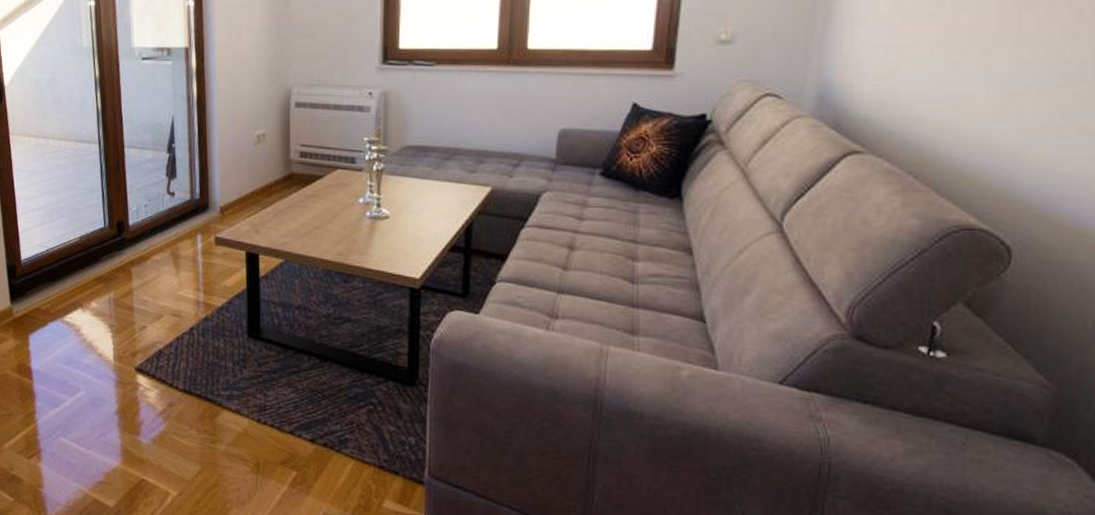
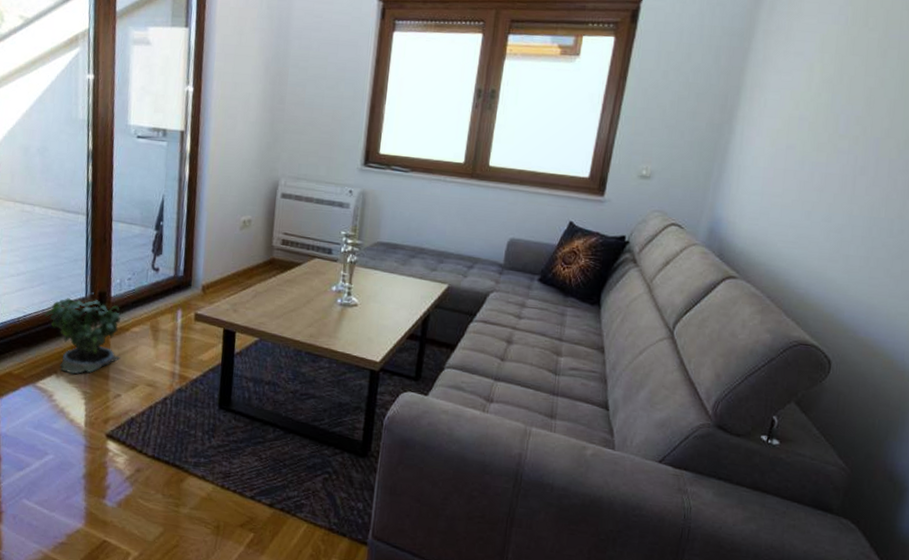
potted plant: none [66,222,144,307] -> present [44,292,121,374]

